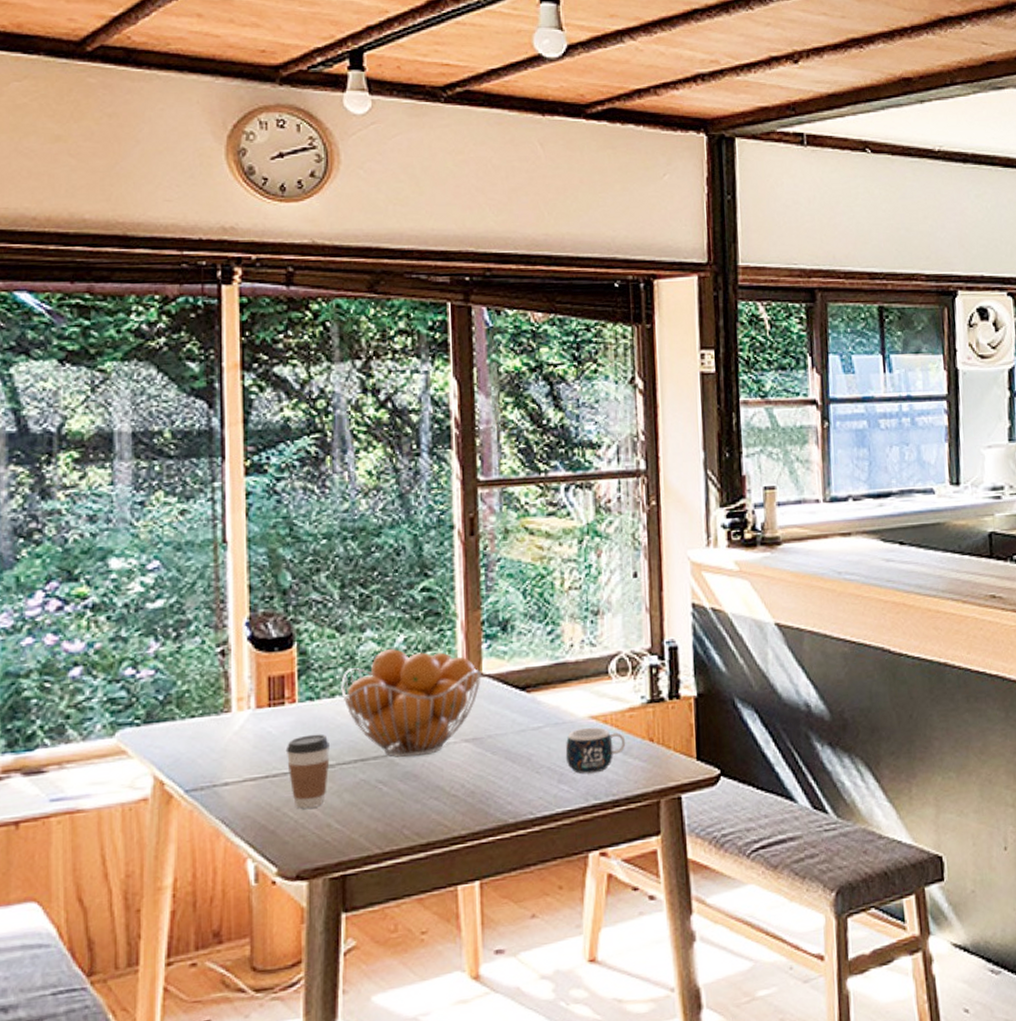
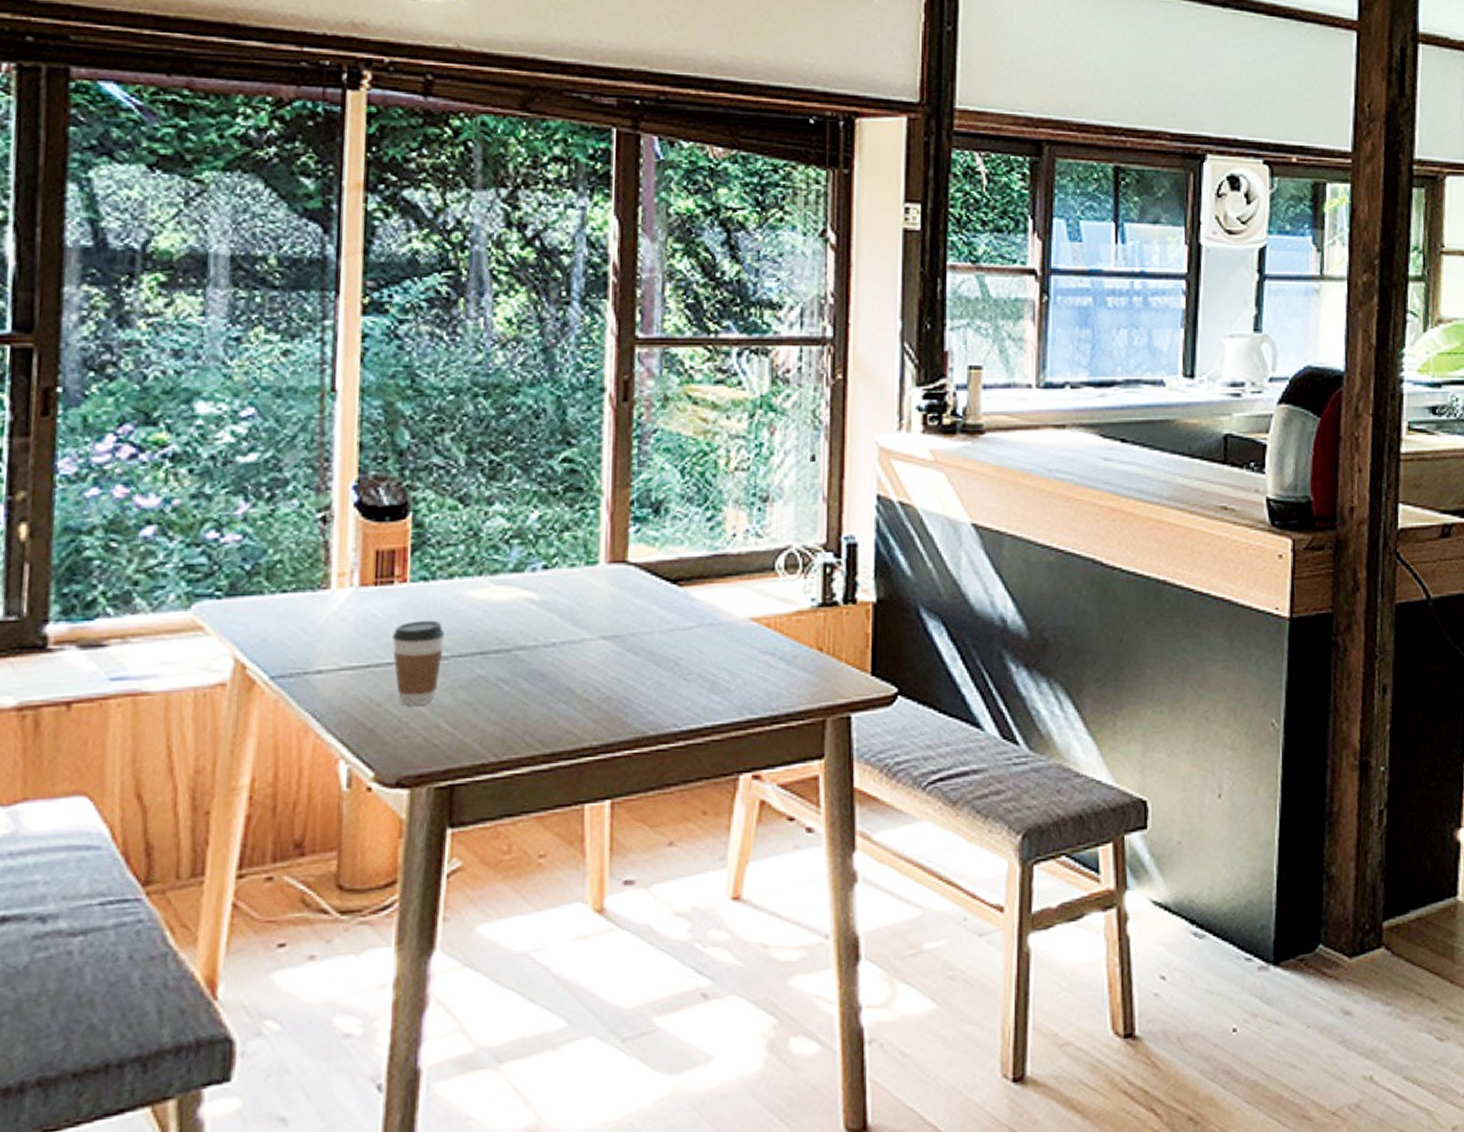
fruit basket: present [341,648,481,758] -> none [461,526,627,654]
mug: present [565,727,626,774] -> none [719,630,791,684]

